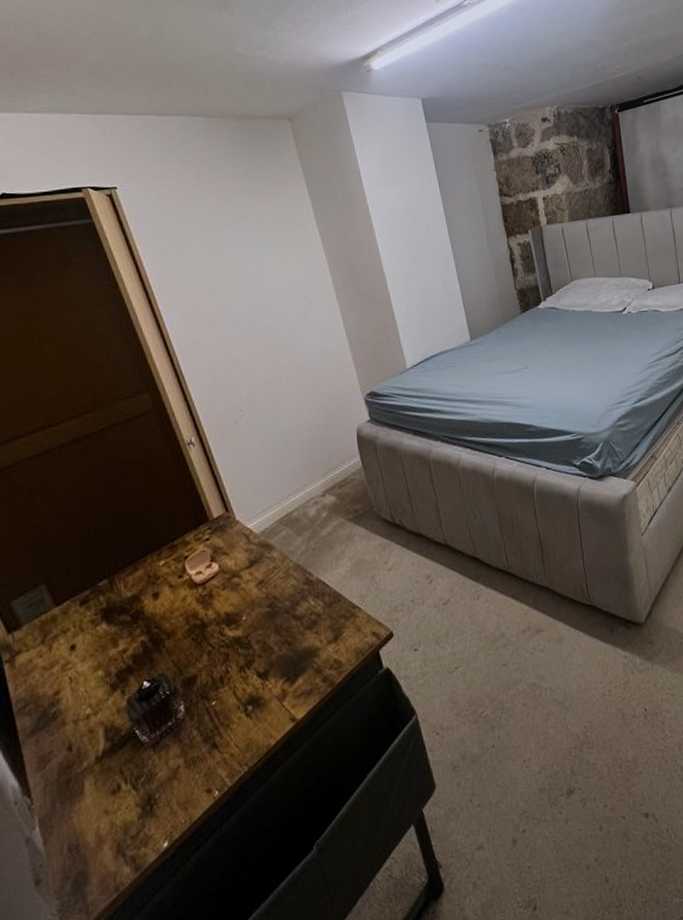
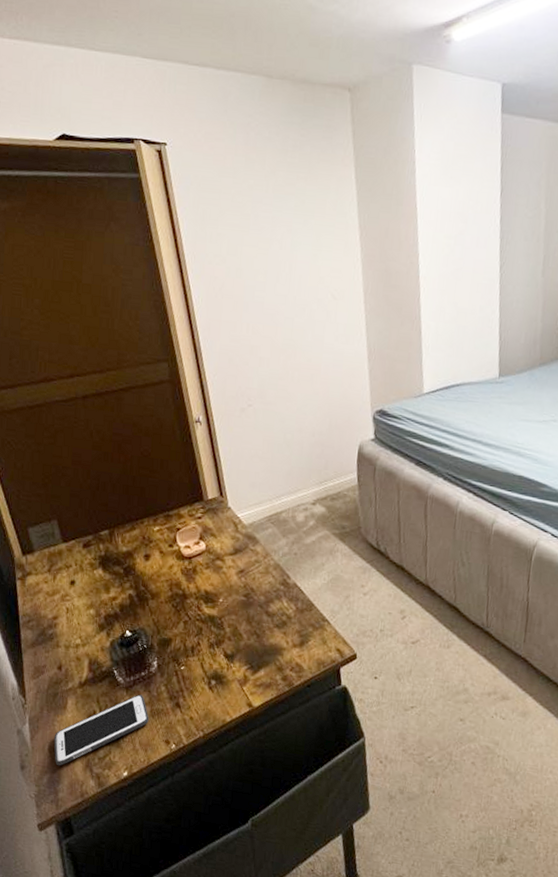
cell phone: none [73,747,184,865] -> present [54,694,149,766]

